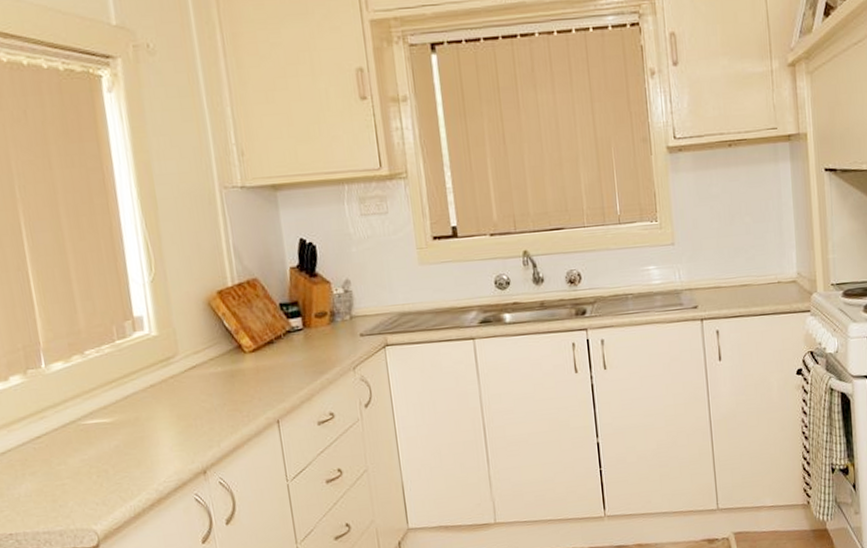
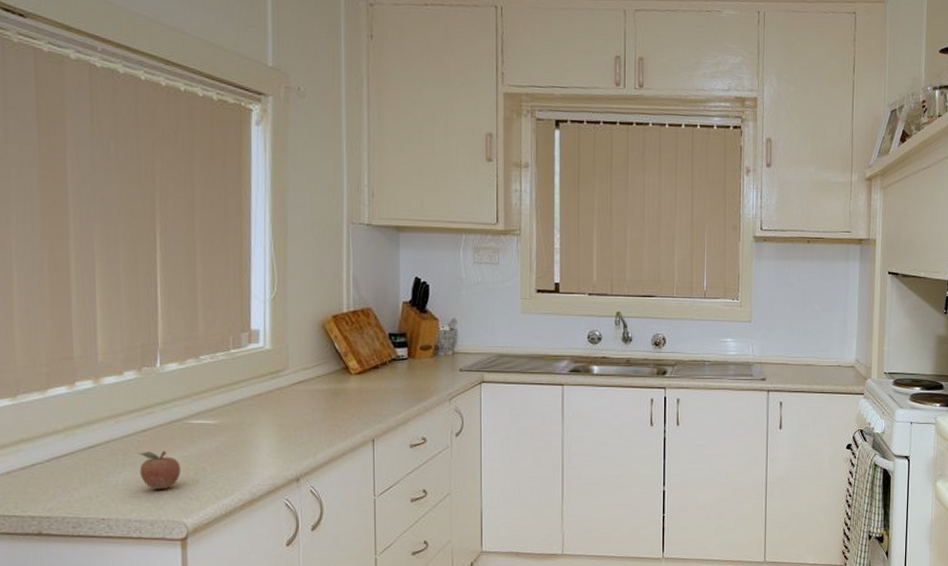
fruit: none [37,455,83,498] -> present [139,450,182,489]

